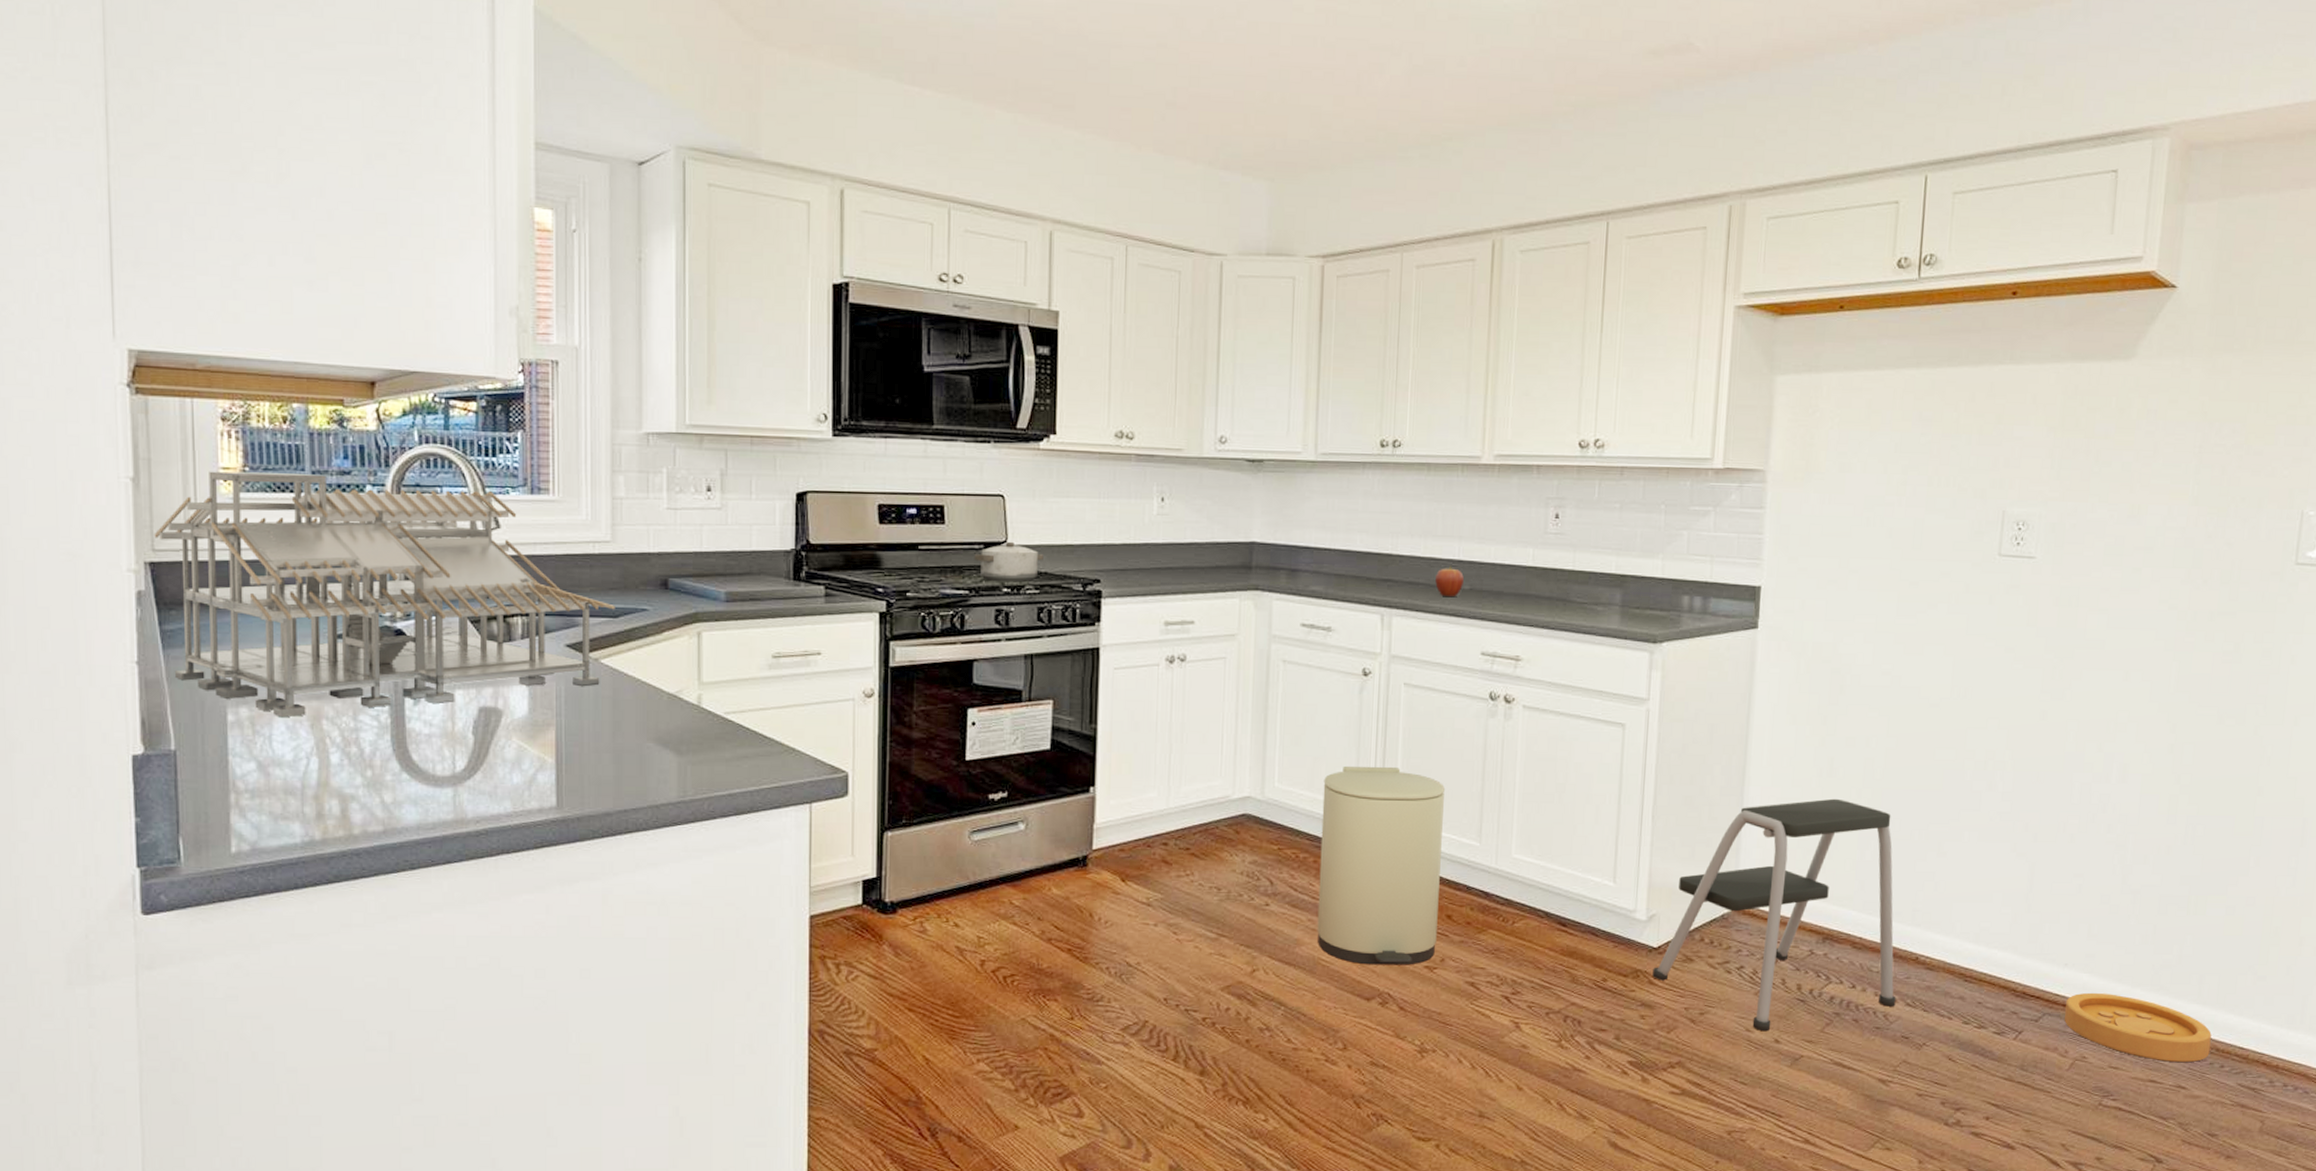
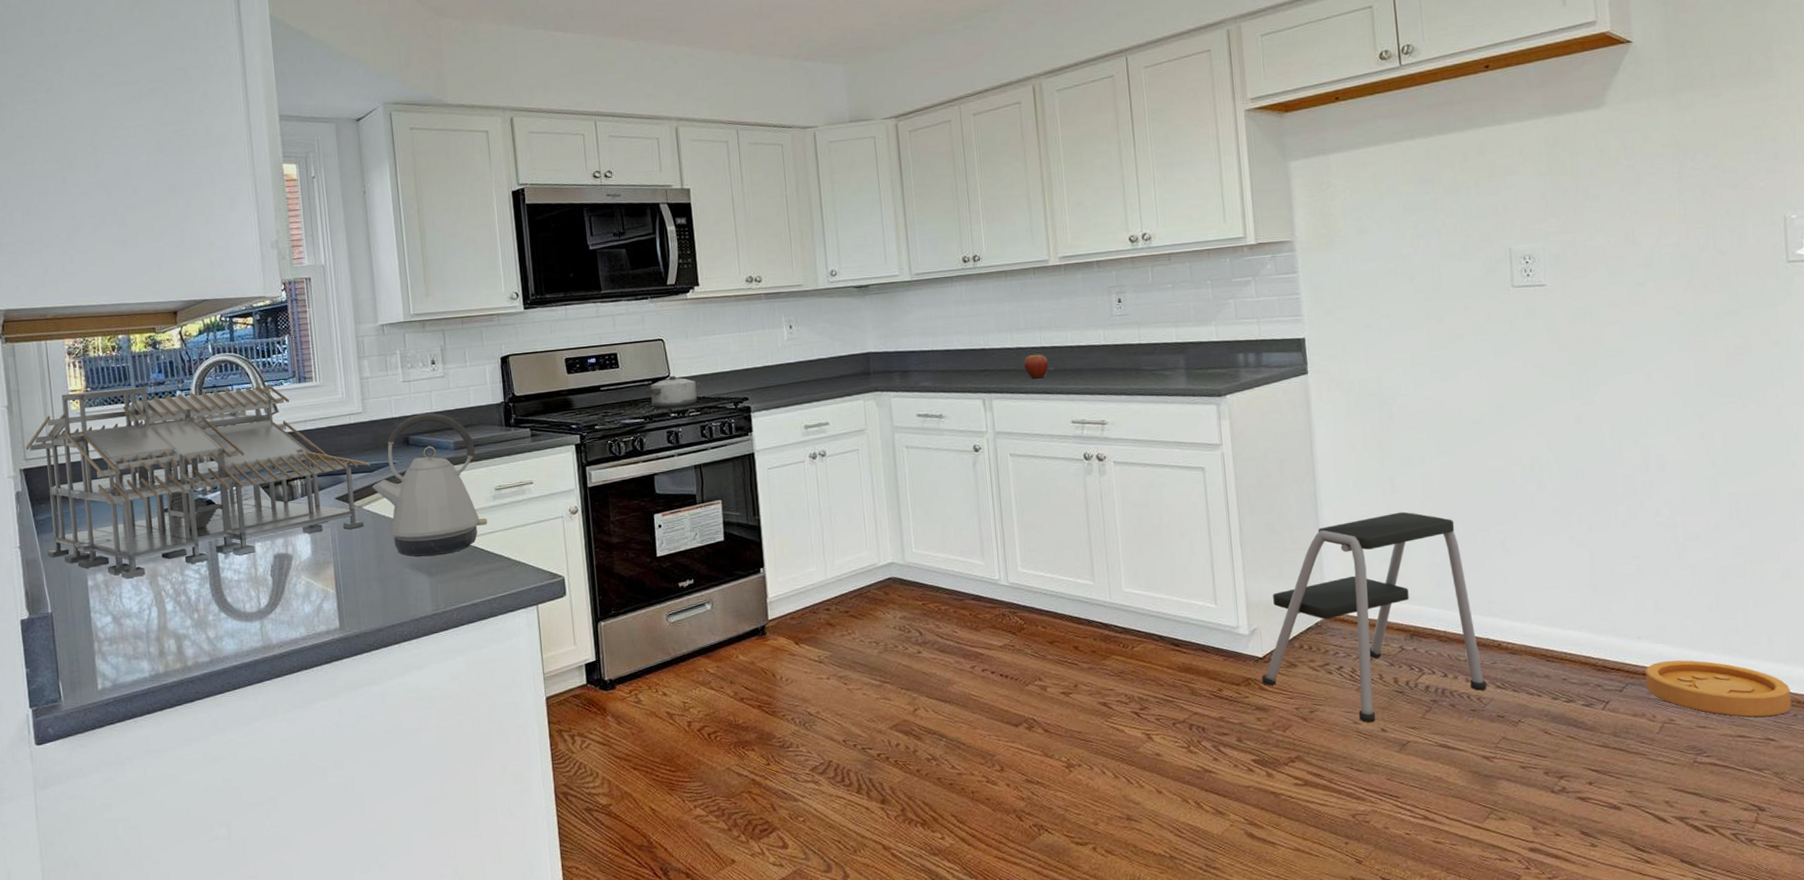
kettle: none [614,551,758,731] -> present [372,412,487,558]
pedal bin: present [1317,765,1446,965] -> none [953,524,1068,696]

